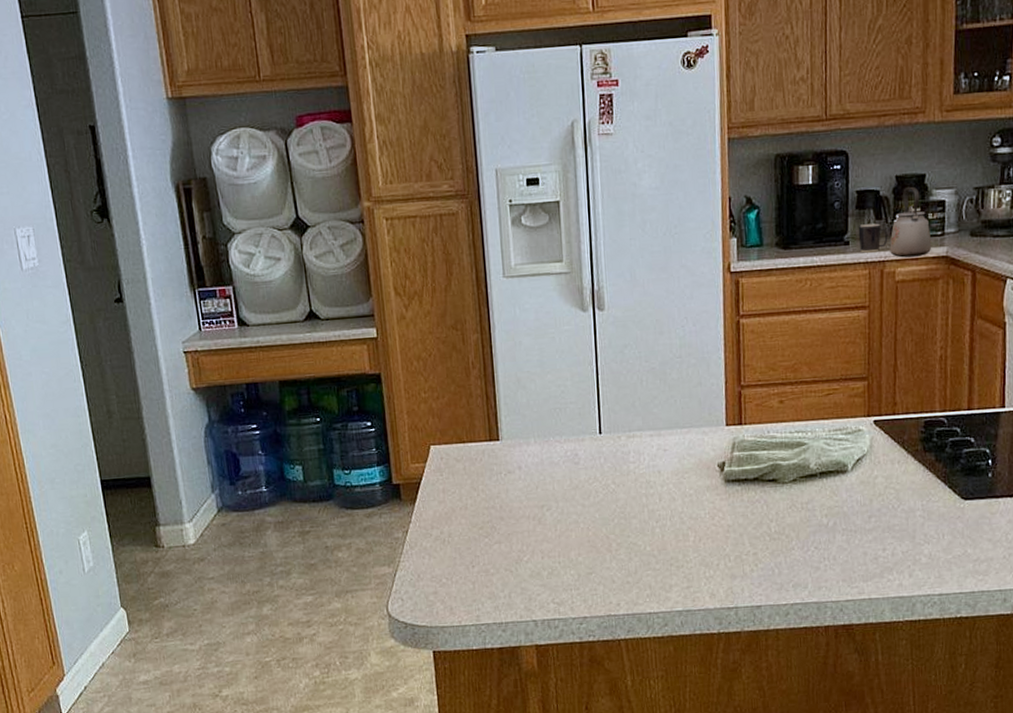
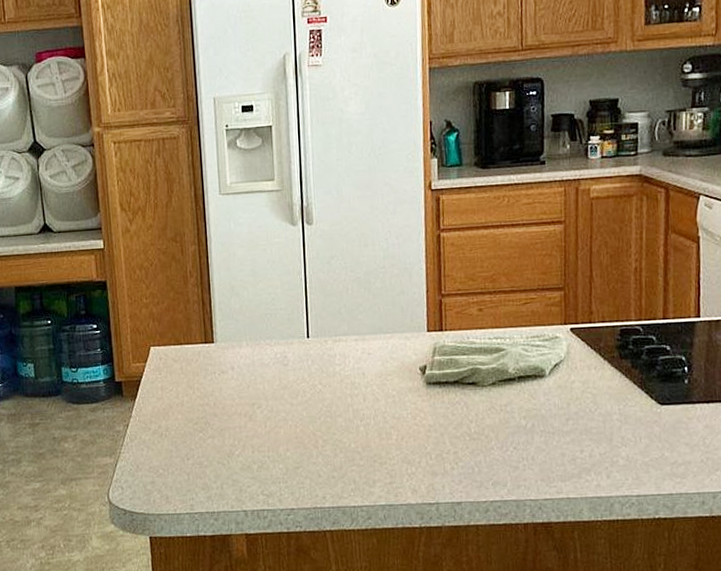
mug: present [858,223,888,253] -> none [553,144,583,172]
kettle: present [889,186,931,258] -> none [584,110,625,177]

